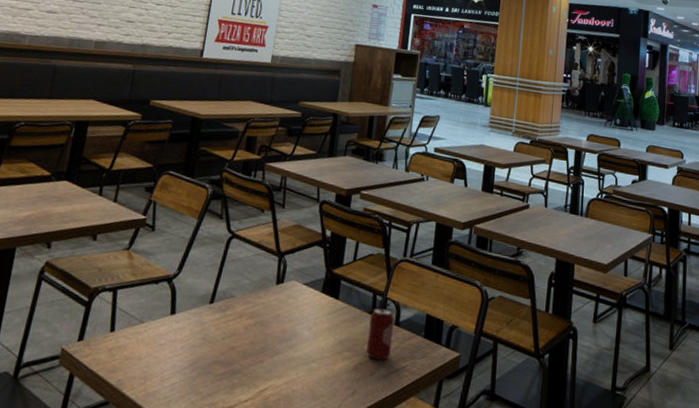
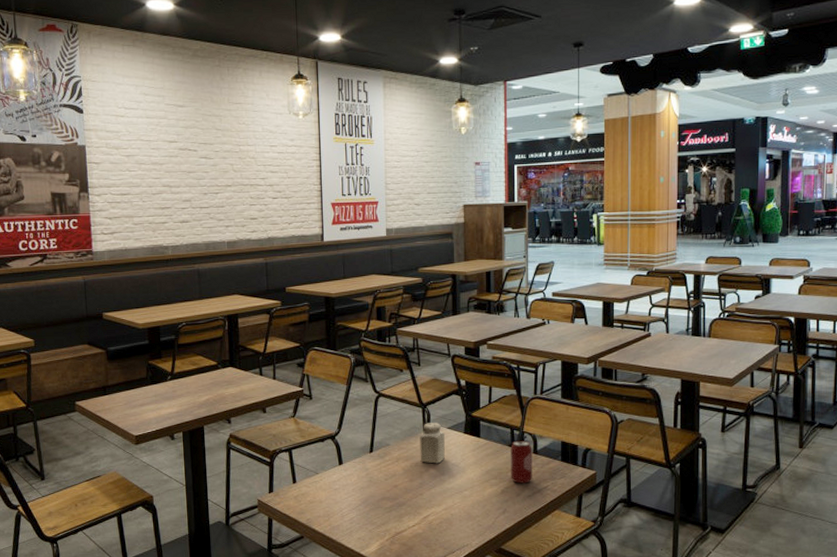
salt shaker: none [266,275,299,326] -> present [420,423,445,464]

